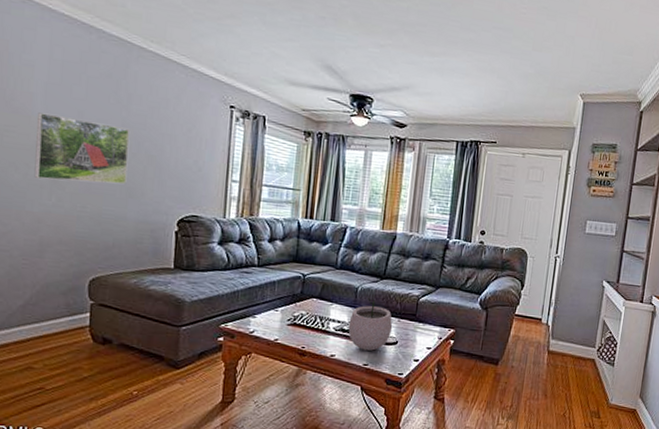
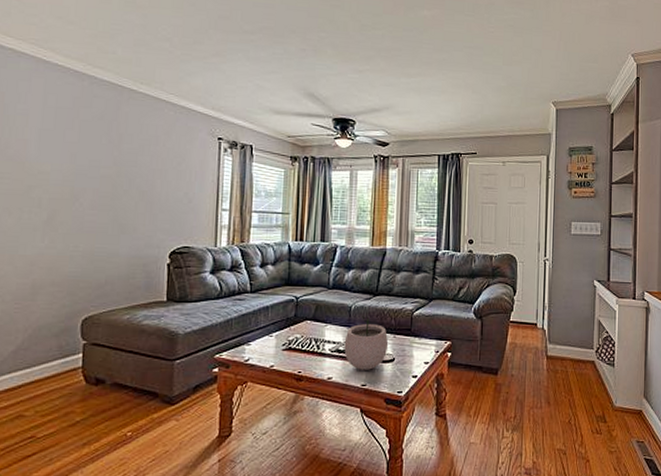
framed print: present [34,112,130,184] -> none [27,158,121,222]

